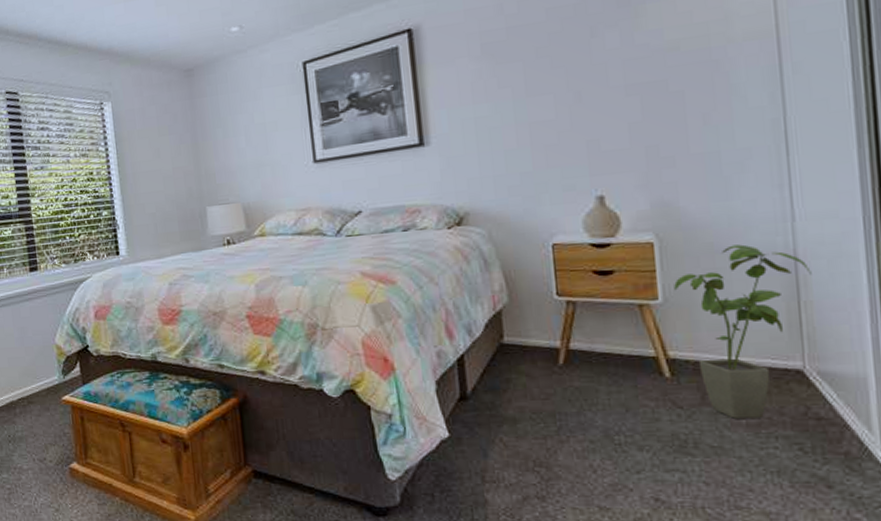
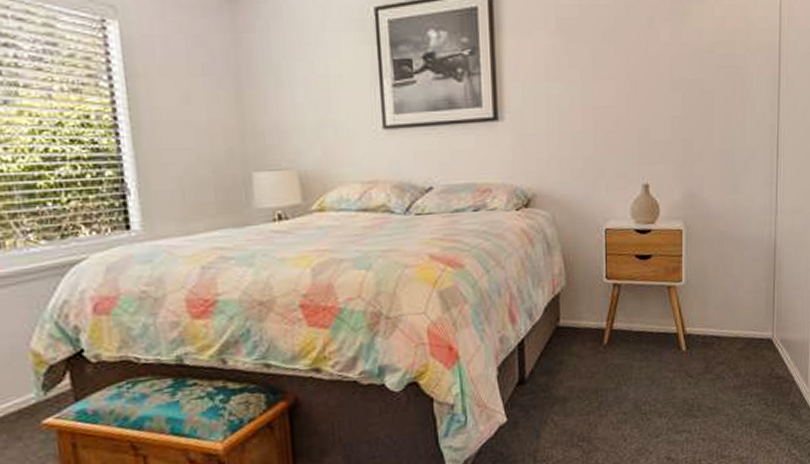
house plant: present [674,244,812,419] -> none [694,233,784,383]

